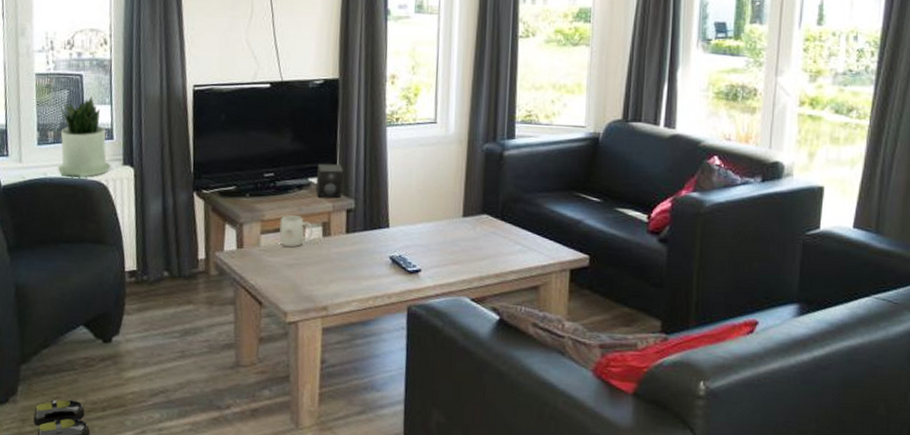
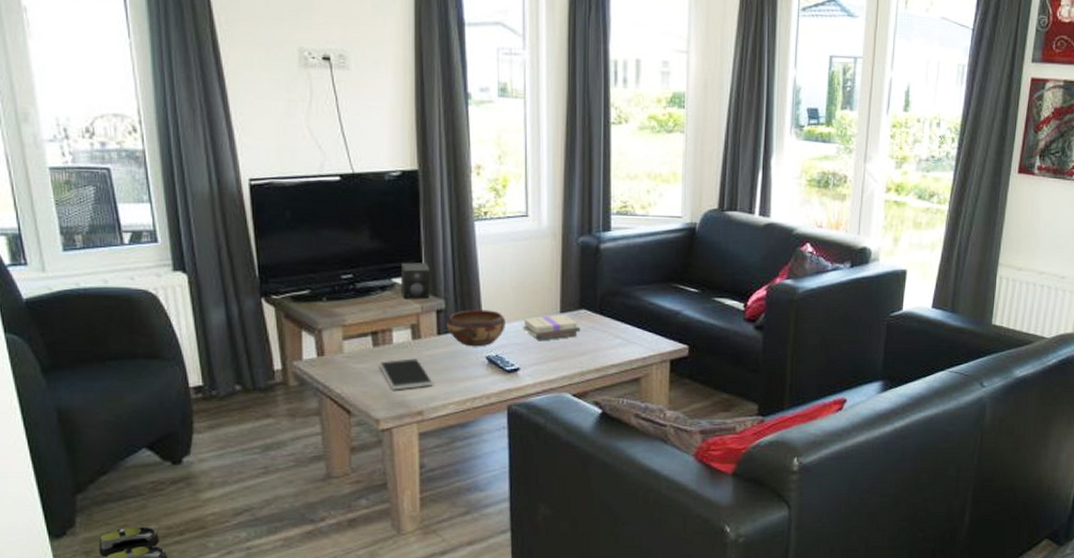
planter: present [57,97,111,177] -> none [83,194,159,286]
mug: present [279,215,313,248] -> none [363,319,401,353]
tablet: none [290,254,339,285] -> present [378,358,433,390]
decorative bowl: none [355,210,410,247] -> present [446,310,505,347]
books: none [426,218,482,244] -> present [523,314,581,341]

